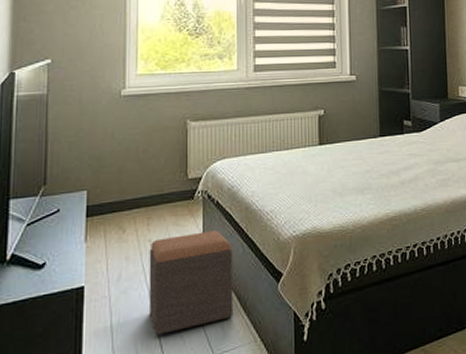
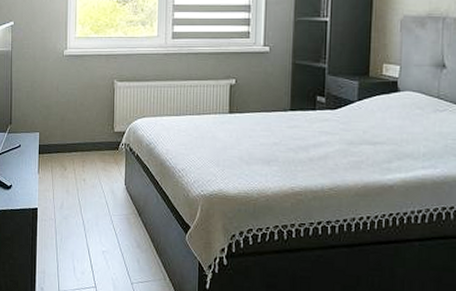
footstool: present [148,230,234,335] -> none [82,179,149,258]

